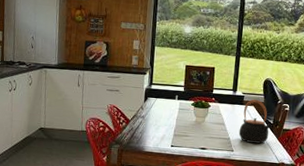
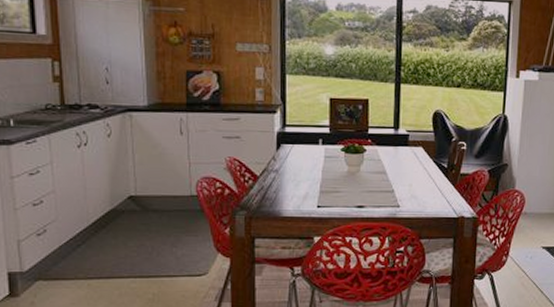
teapot: present [238,99,272,144] -> none [405,138,446,195]

